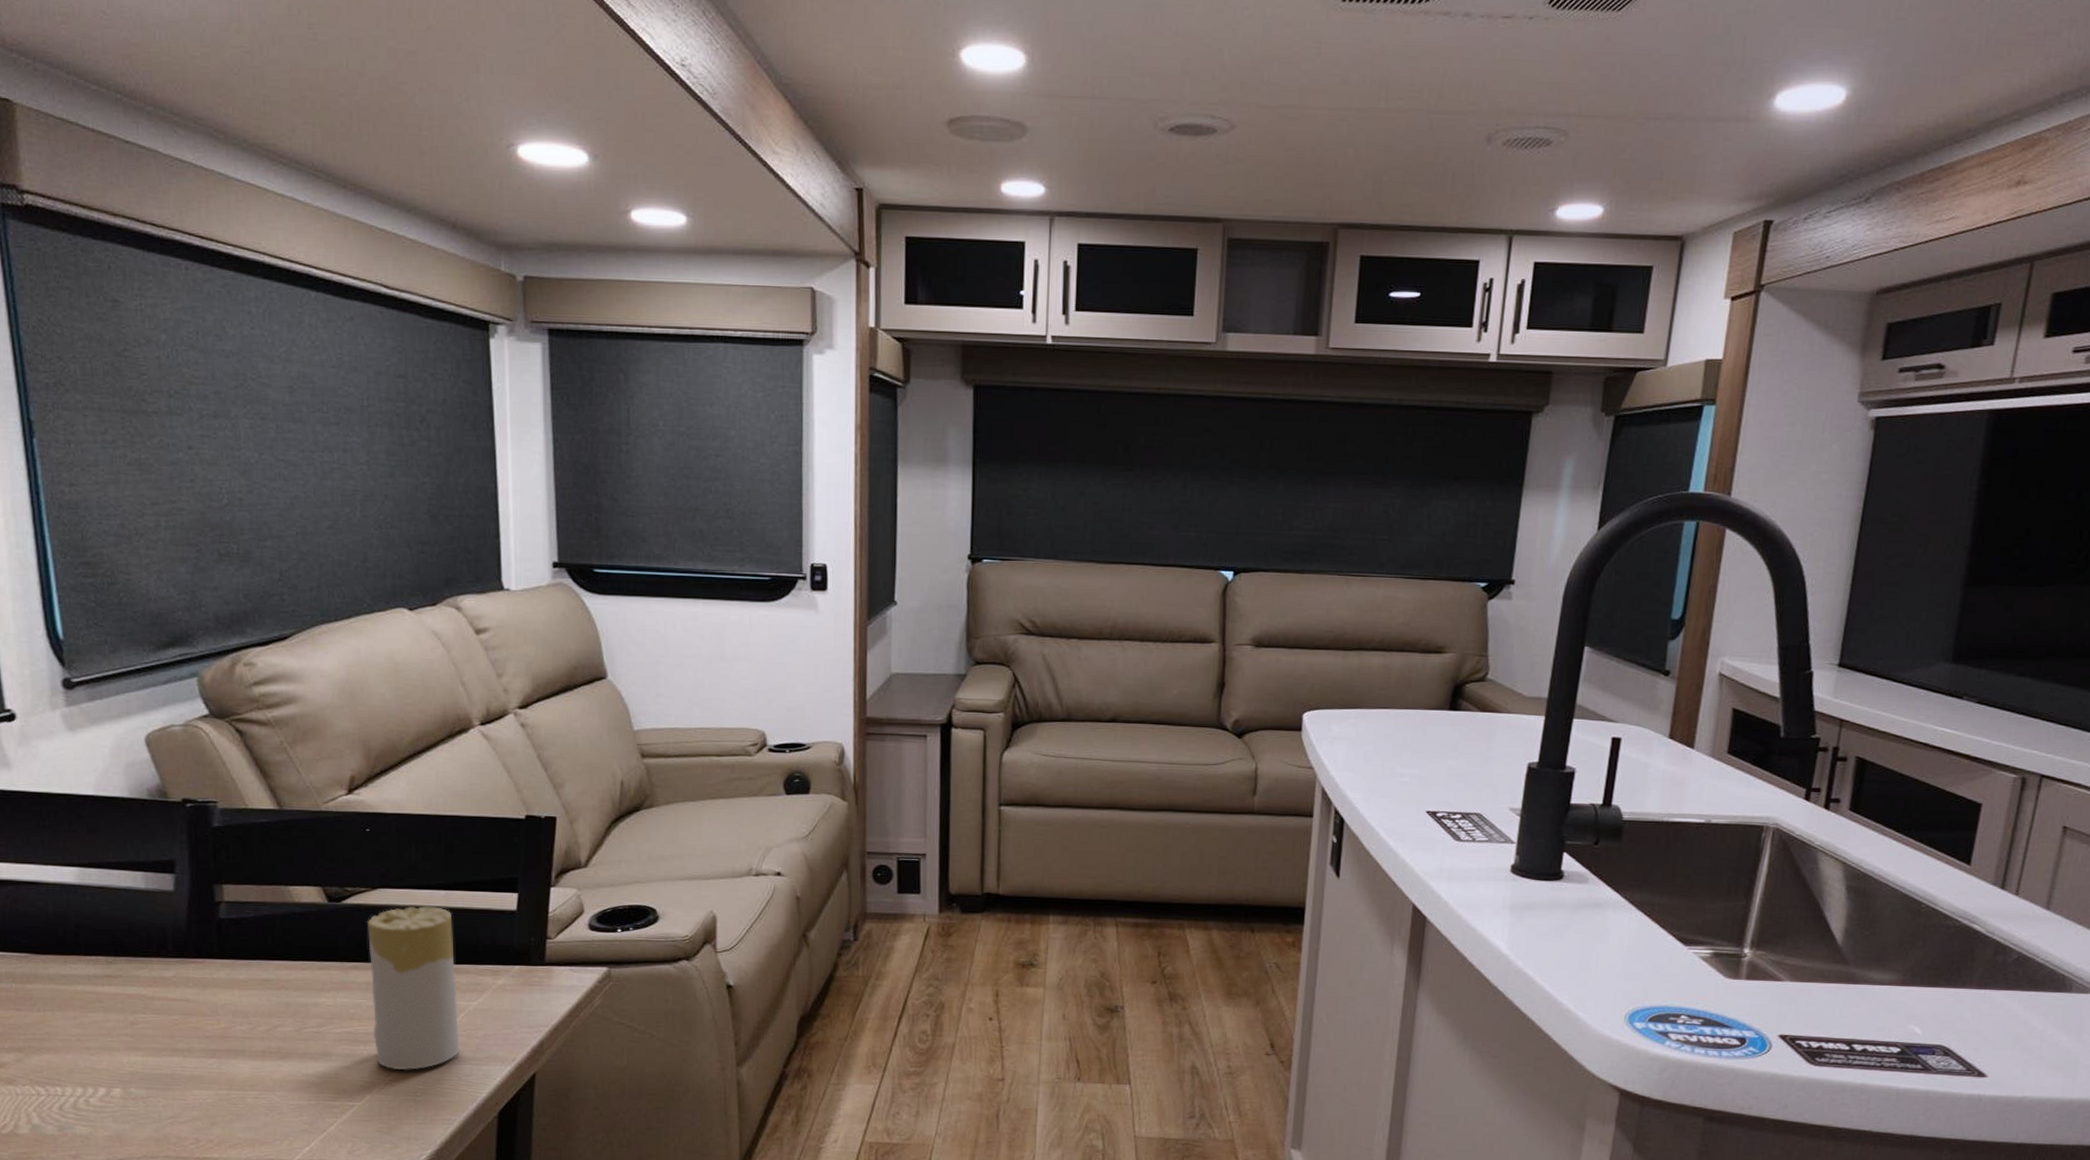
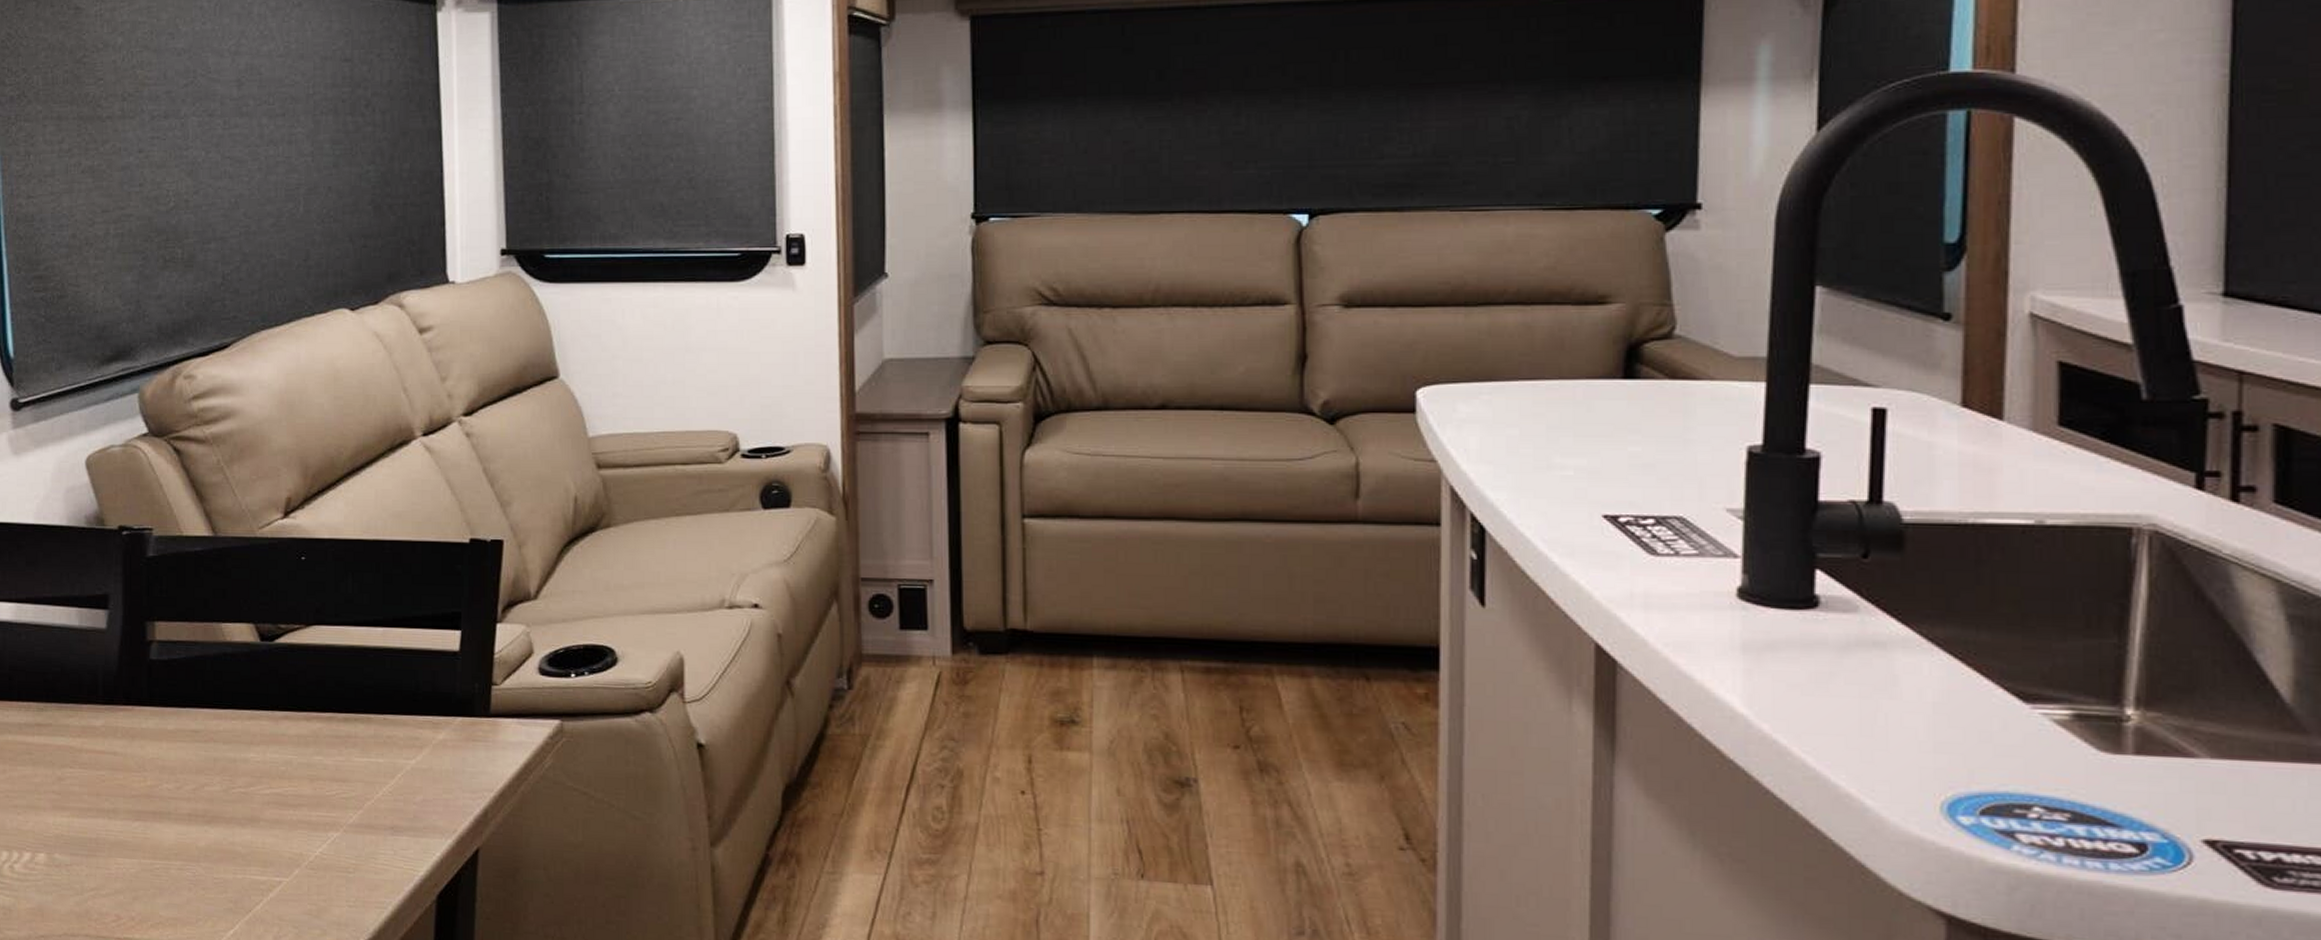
candle: present [366,906,460,1071] -> none [299,646,396,842]

